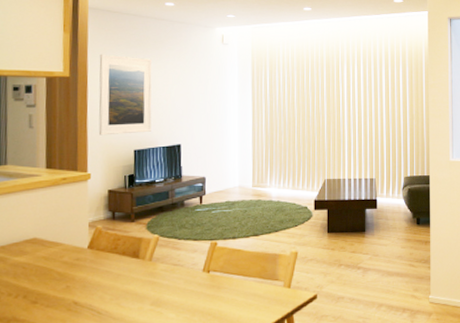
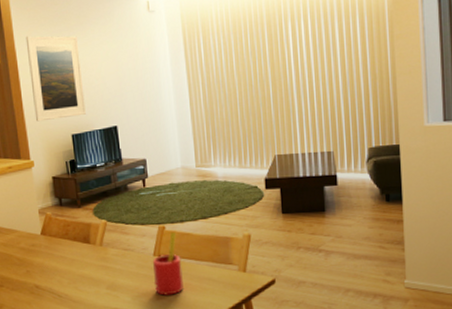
straw: none [200,247,230,312] -> present [153,231,184,296]

